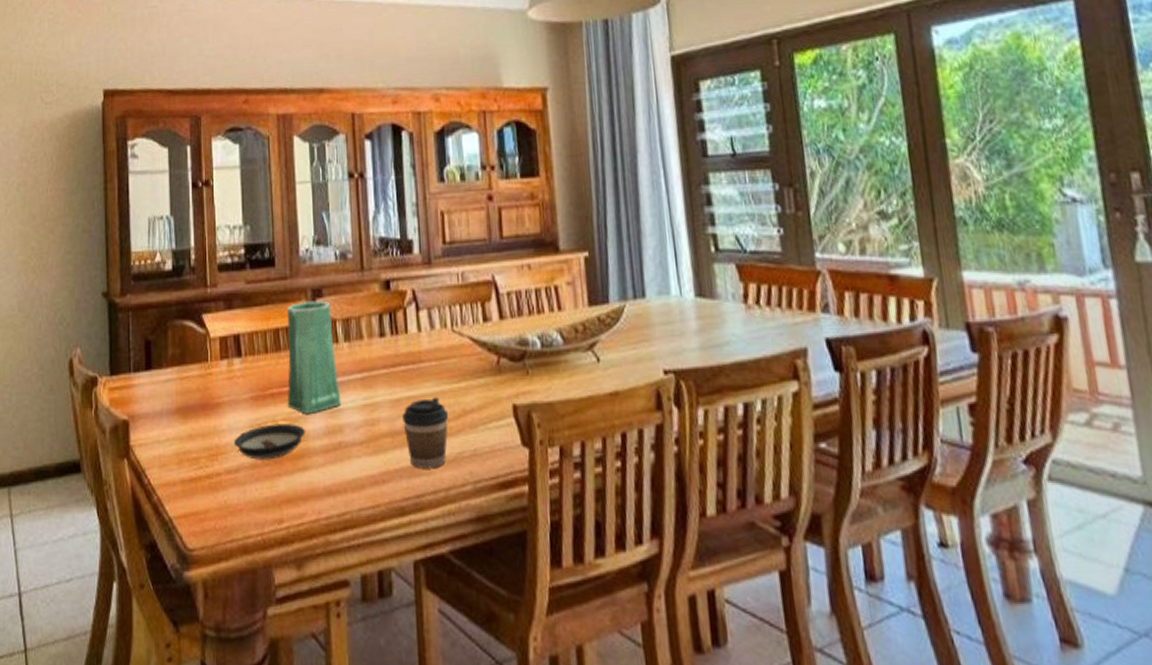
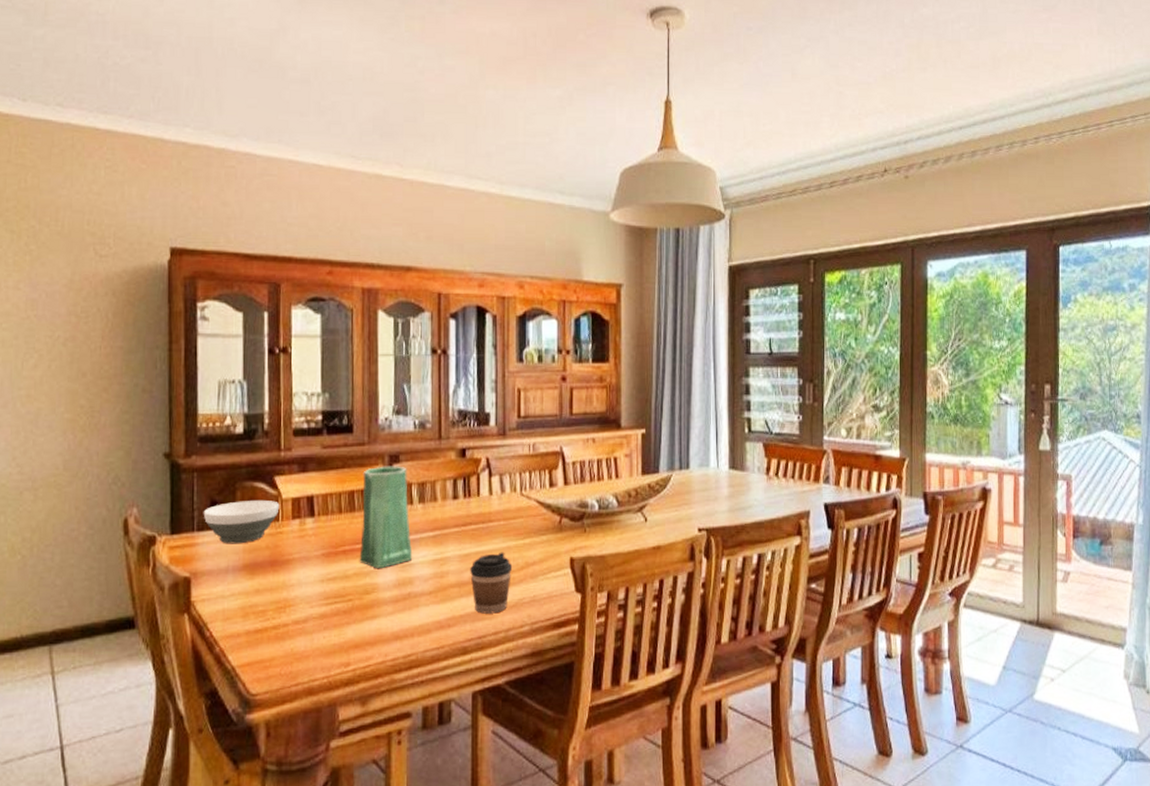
bowl: none [138,340,208,386] -> present [203,501,280,544]
saucer: present [233,424,305,460] -> none [302,577,376,611]

